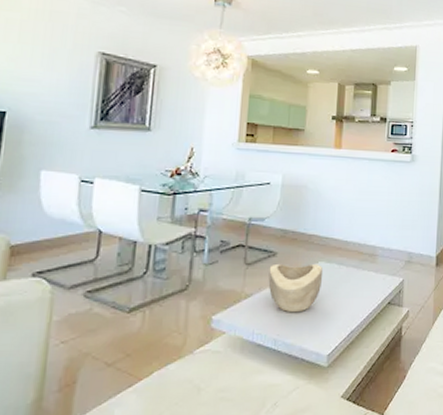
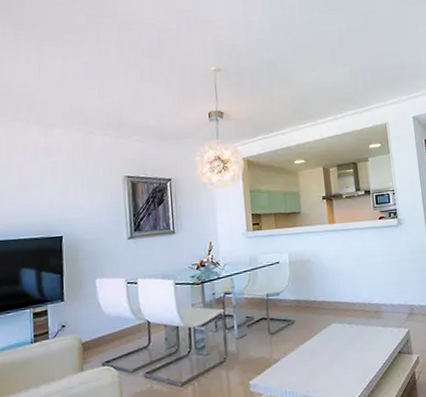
decorative bowl: present [268,265,322,312] -> none [290,326,338,371]

